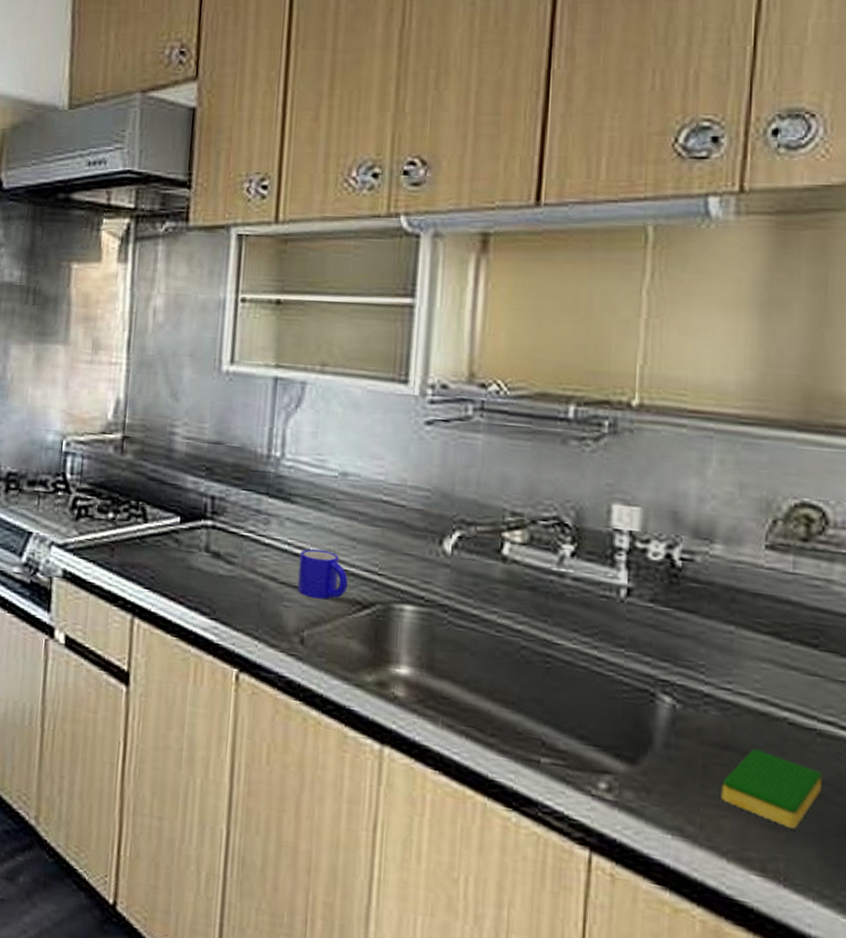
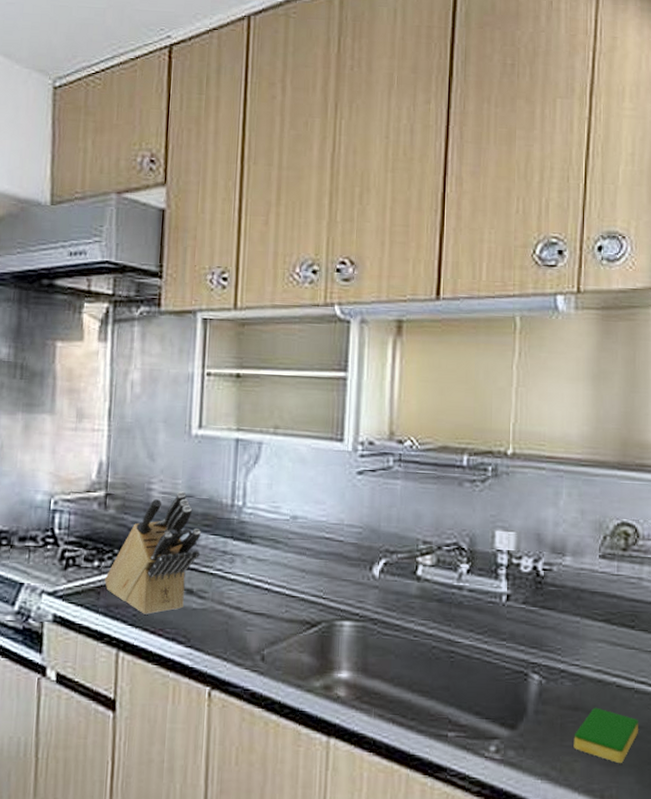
knife block: none [120,437,231,578] -> present [105,491,201,615]
mug: present [297,548,348,599] -> none [258,580,299,622]

